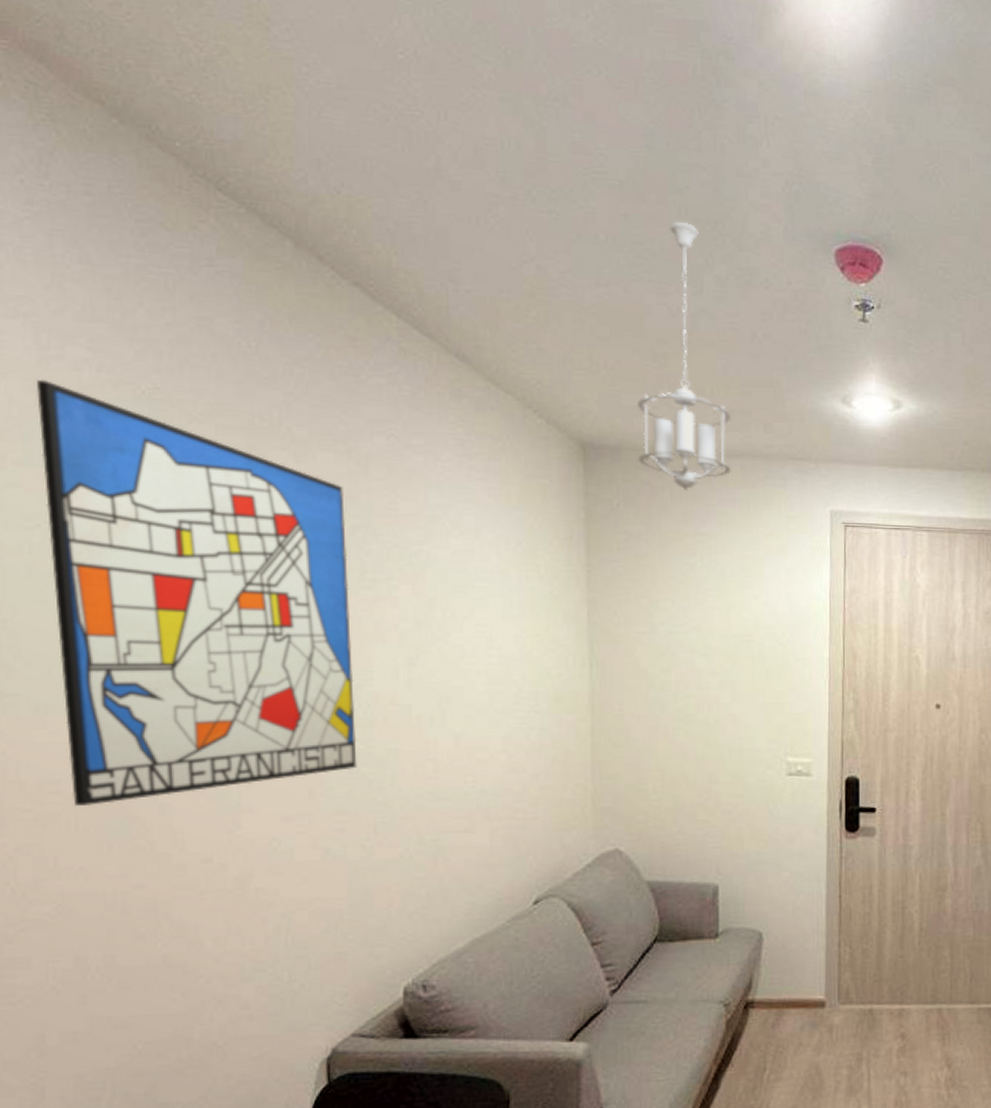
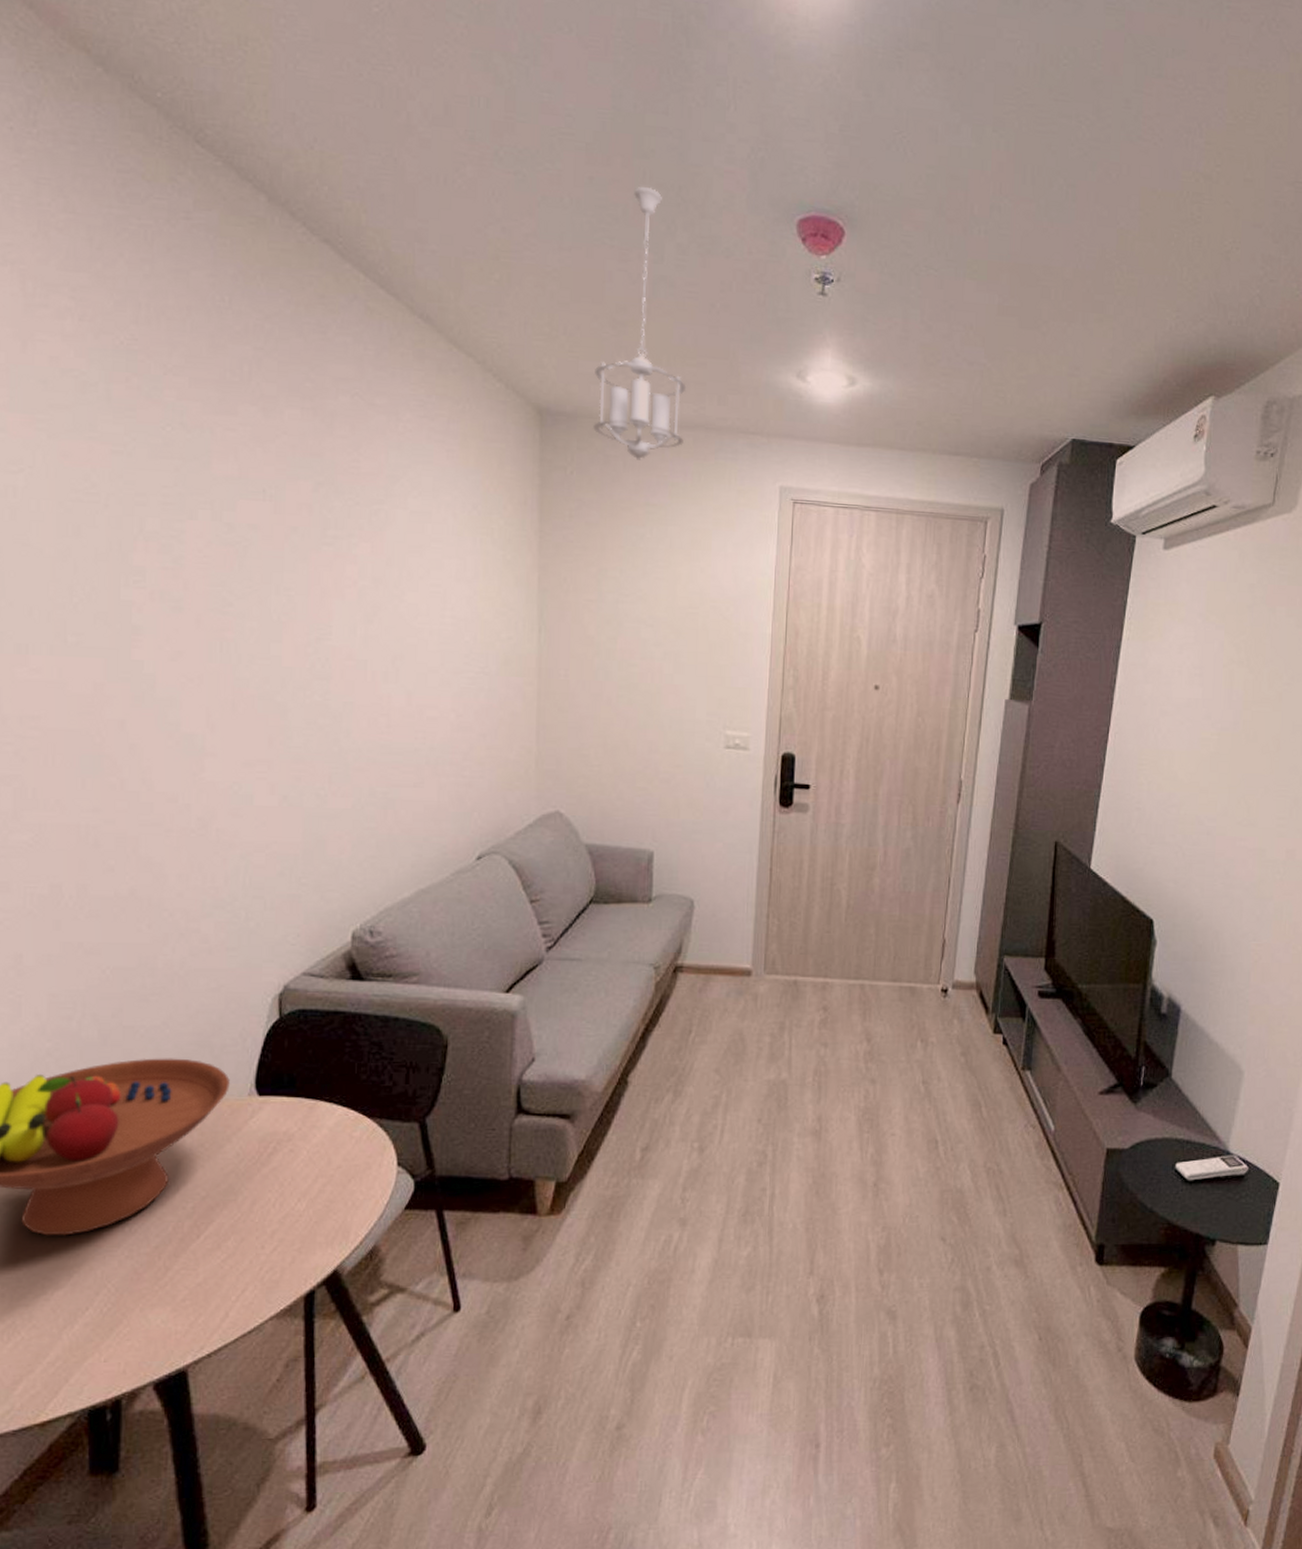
wall art: present [37,379,357,806] -> none [23,326,315,742]

